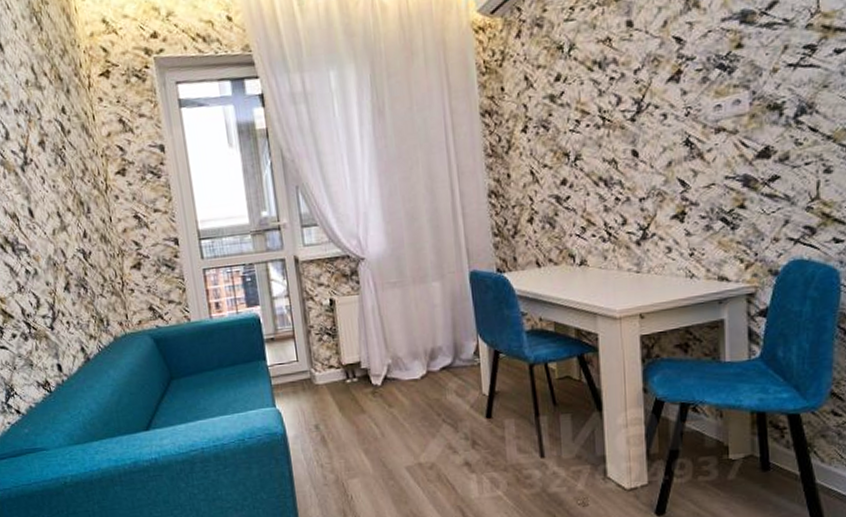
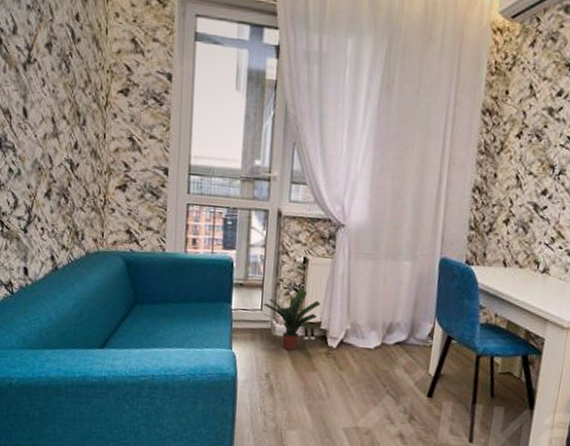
potted plant: none [290,332,356,397] -> present [258,287,321,351]

